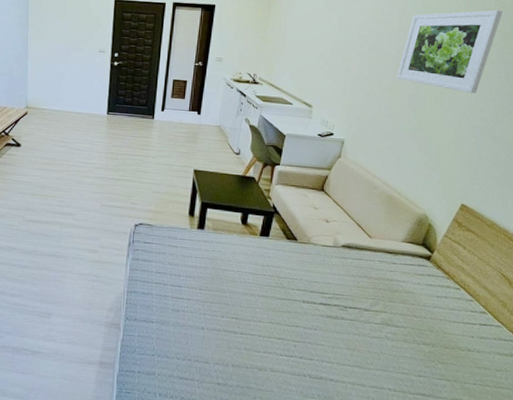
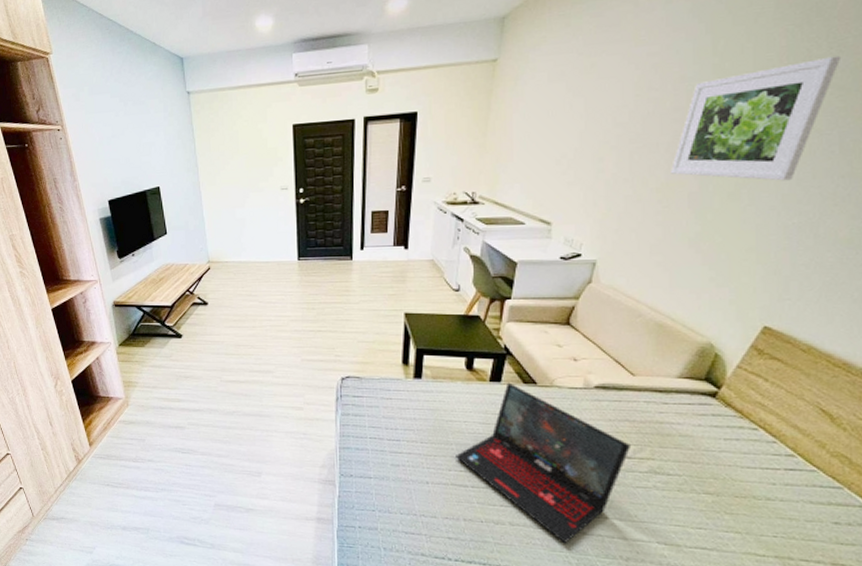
laptop: none [229,237,368,391] -> present [456,382,630,544]

